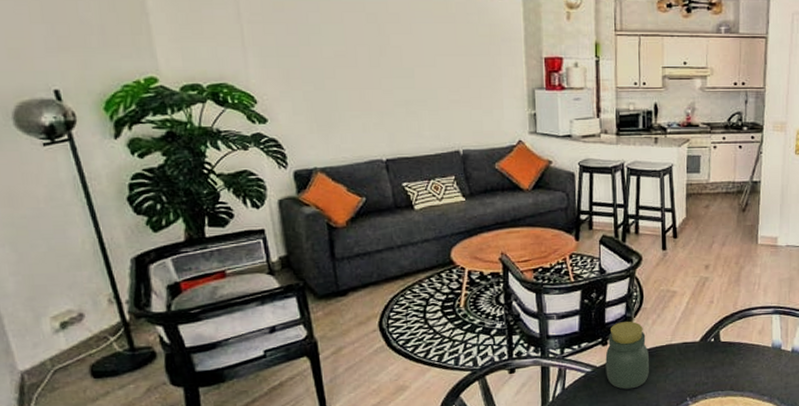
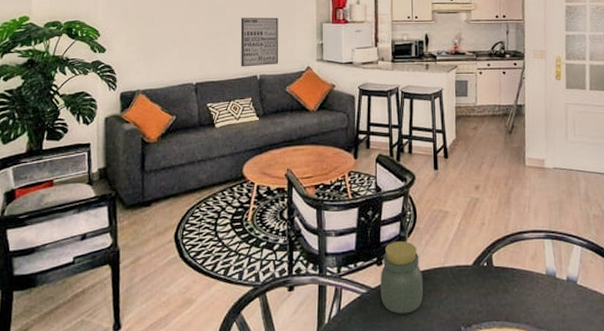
wall art: none [434,82,485,141] -> present [240,17,279,67]

